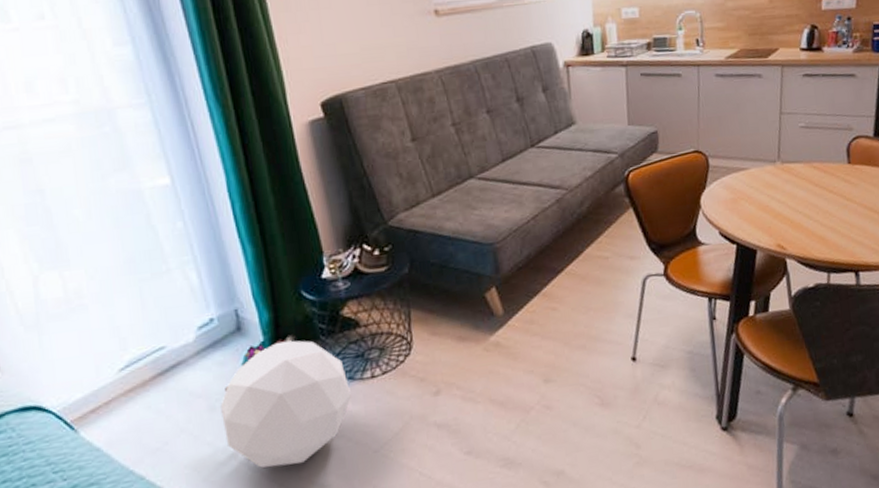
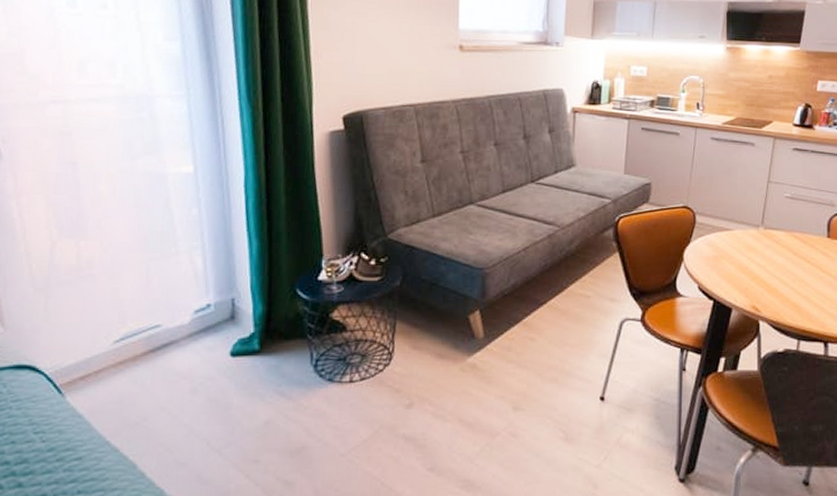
pouf: present [220,334,351,468] -> none [202,330,328,457]

